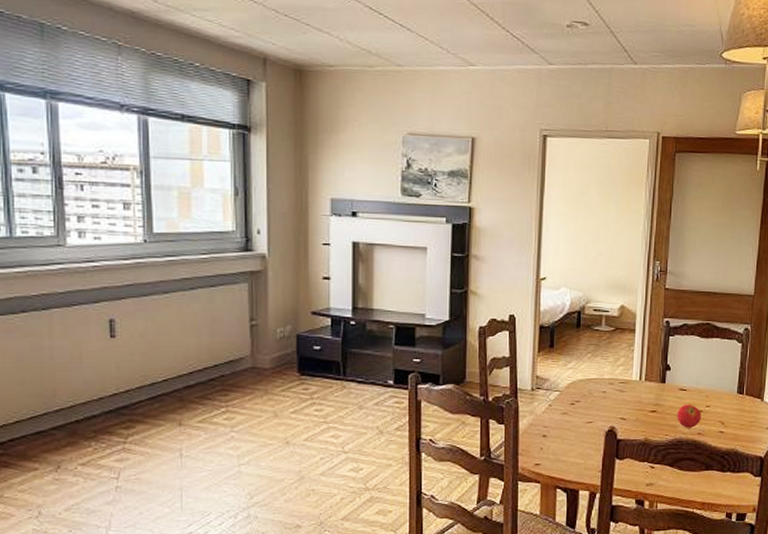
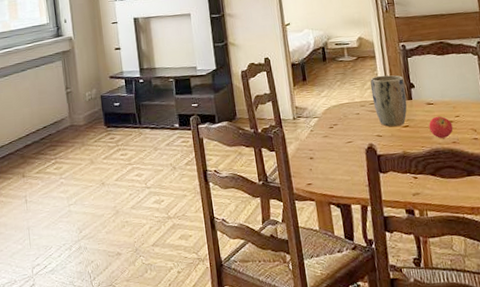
plant pot: none [623,352,661,411] -> present [370,75,407,127]

